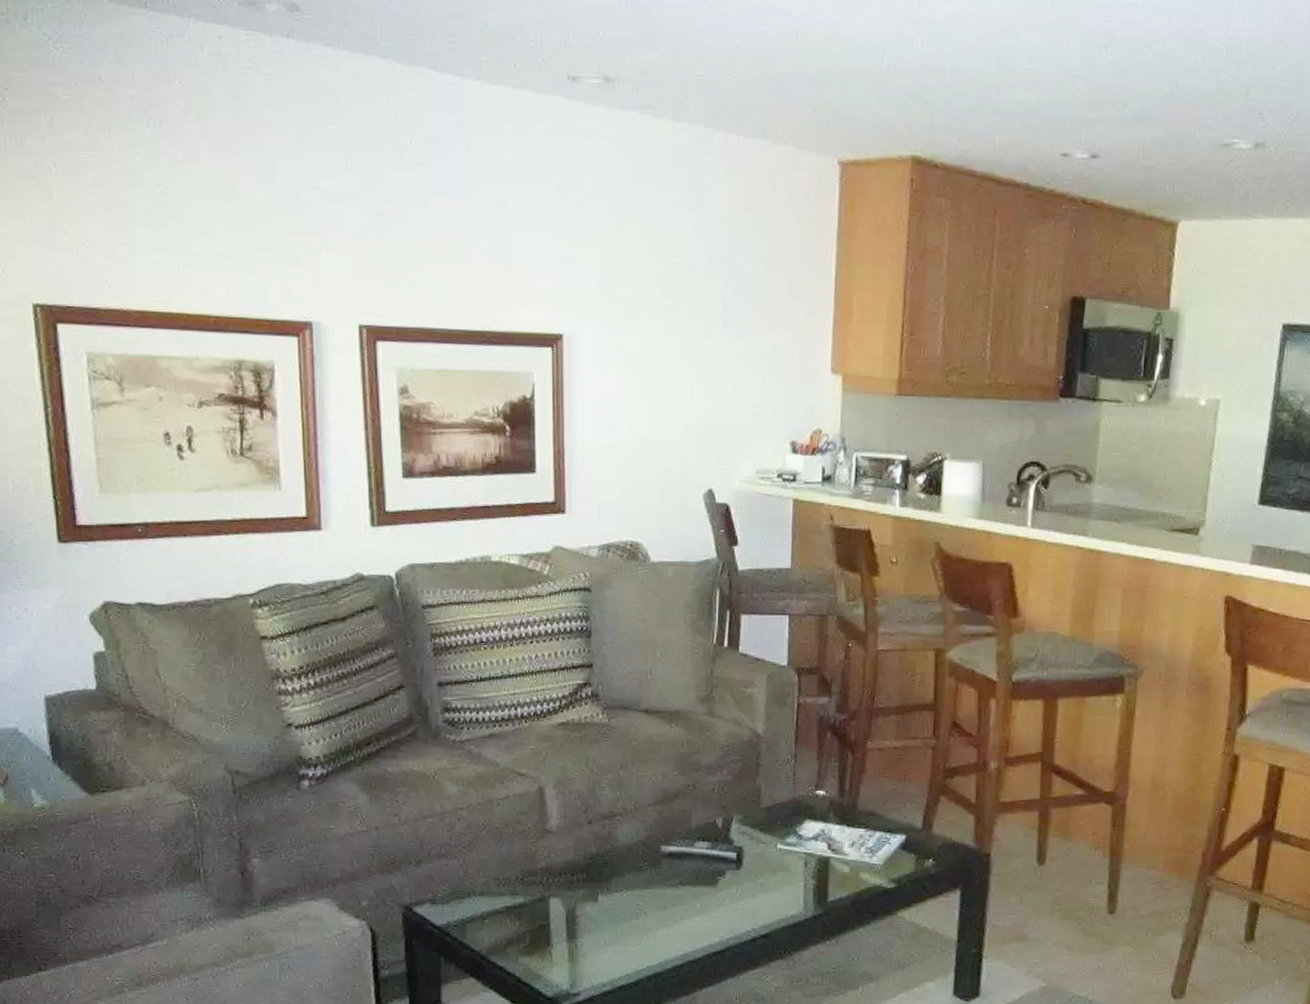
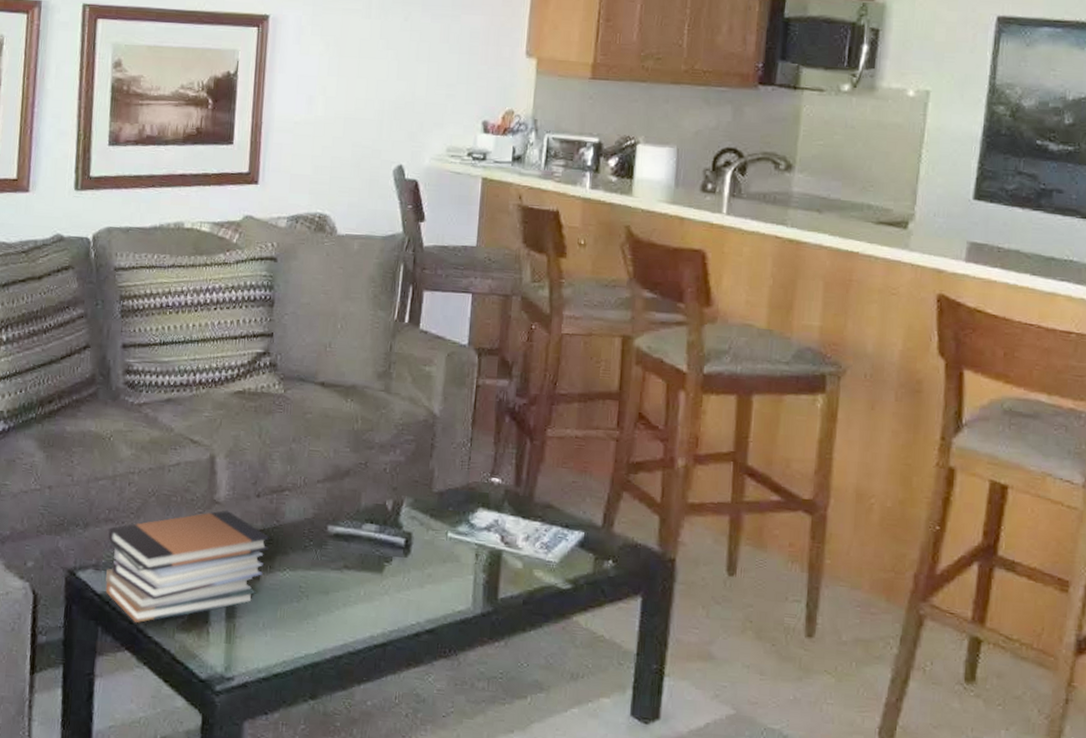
book stack: none [441,838,605,951] -> present [105,510,270,624]

